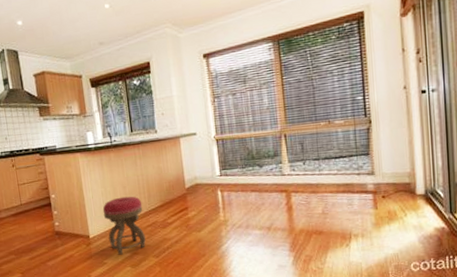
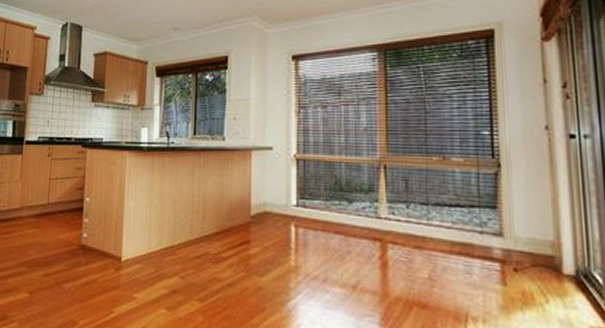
stool: present [102,196,146,255] -> none [143,213,194,290]

